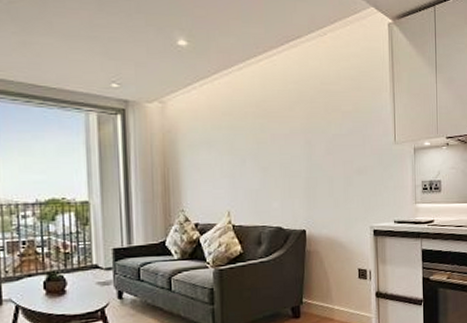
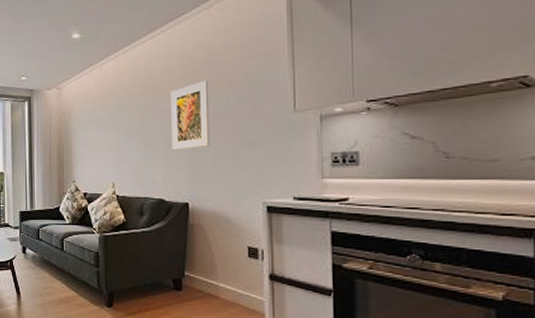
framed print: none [288,108,325,177] -> present [171,81,210,151]

